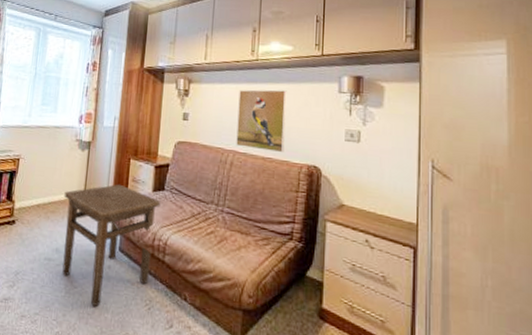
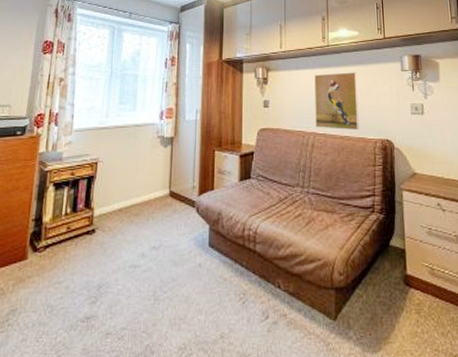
side table: present [62,184,161,307] -> none [148,177,248,311]

